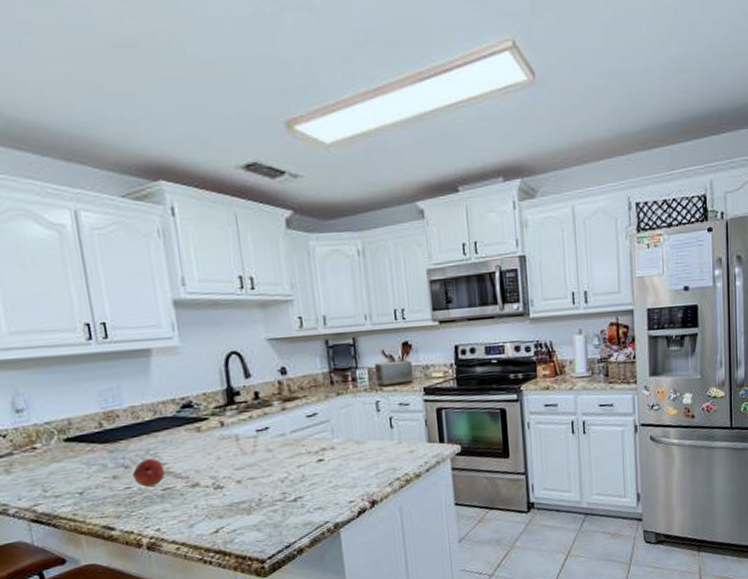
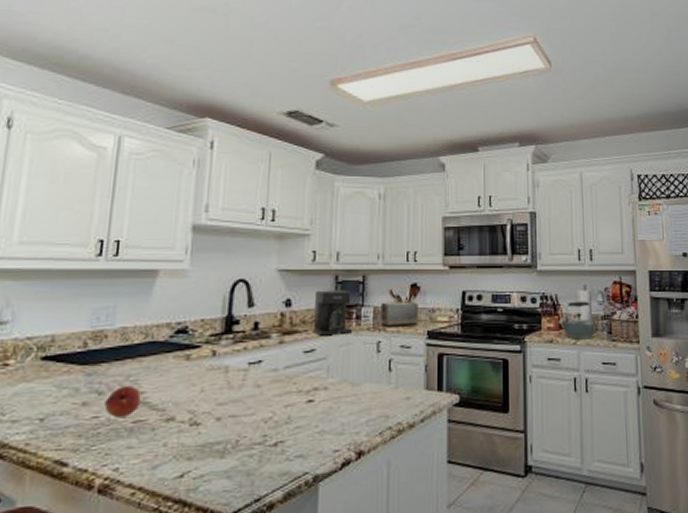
coffee maker: none [308,353,351,400] -> present [312,290,353,336]
kettle: none [554,345,592,385] -> present [558,301,595,340]

